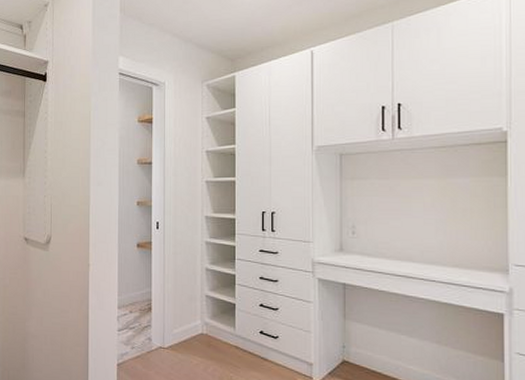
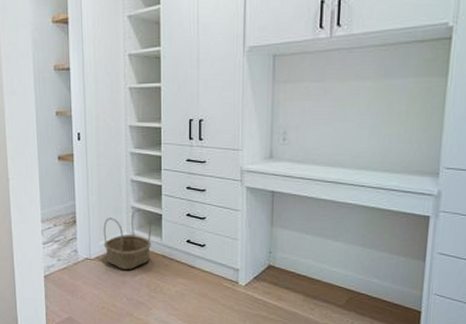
basket: none [177,298,225,360] -> present [103,209,152,269]

